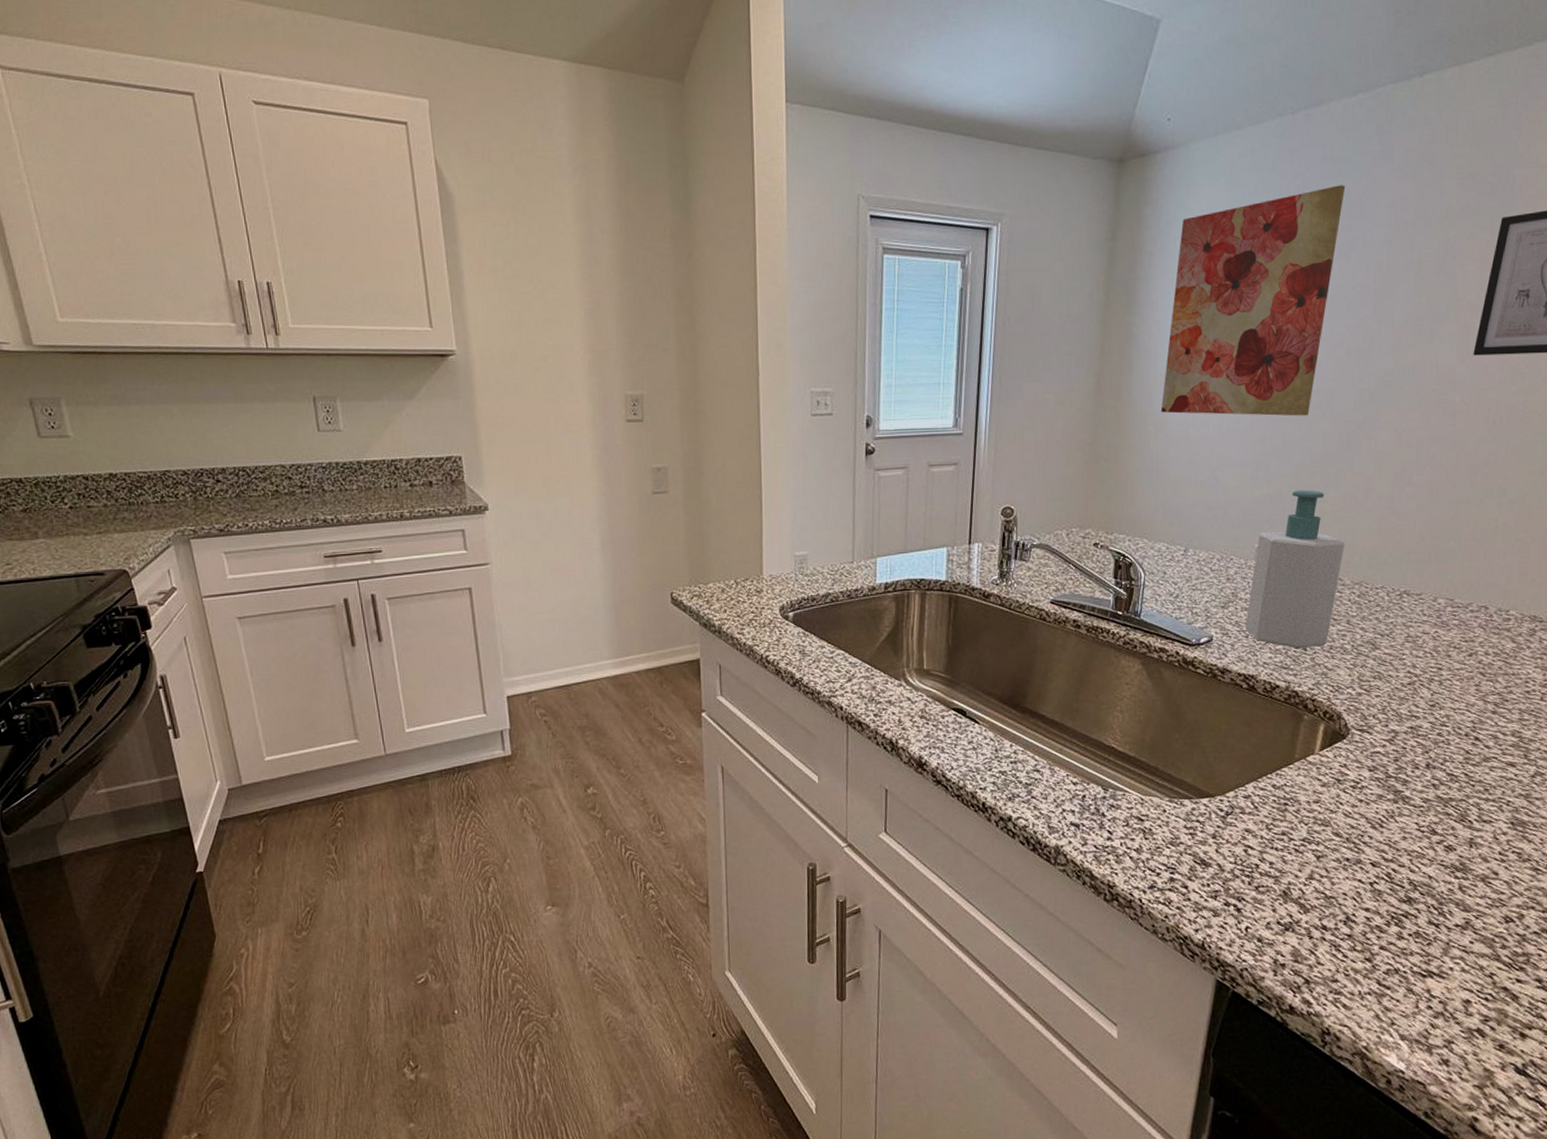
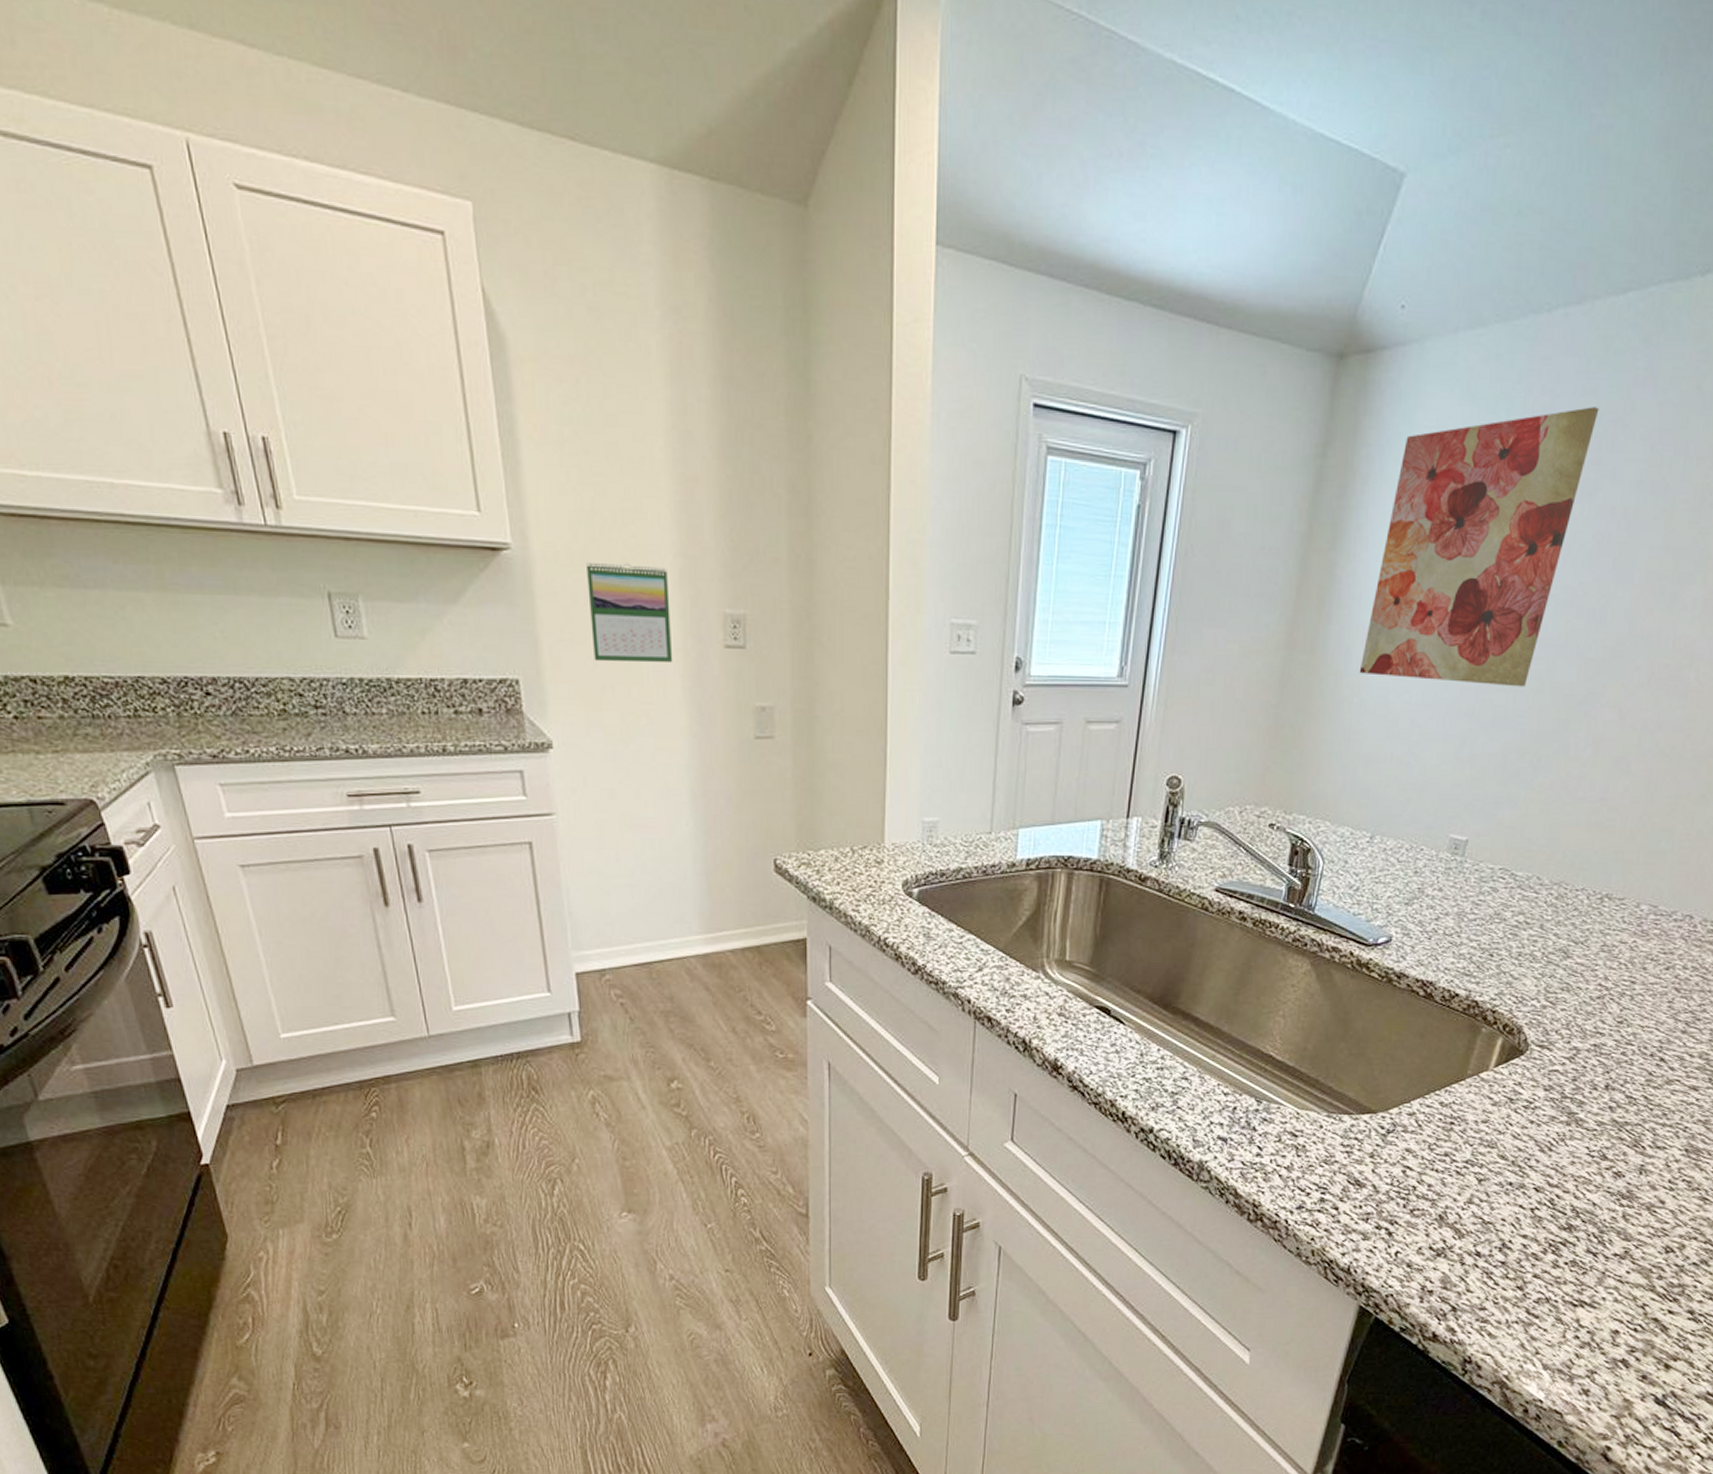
calendar: none [515,359,585,439] -> present [587,562,673,663]
soap bottle: present [1245,490,1344,649] -> none [1429,773,1548,954]

